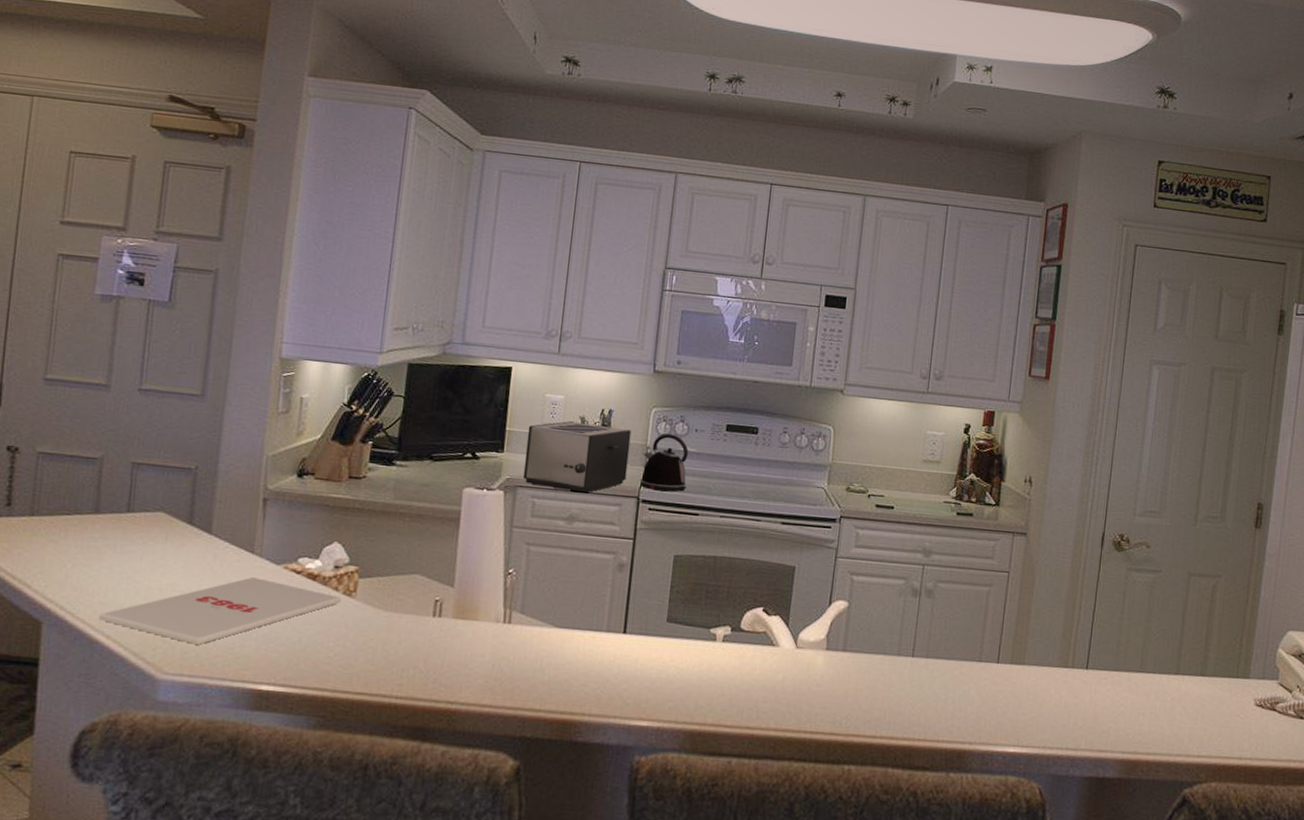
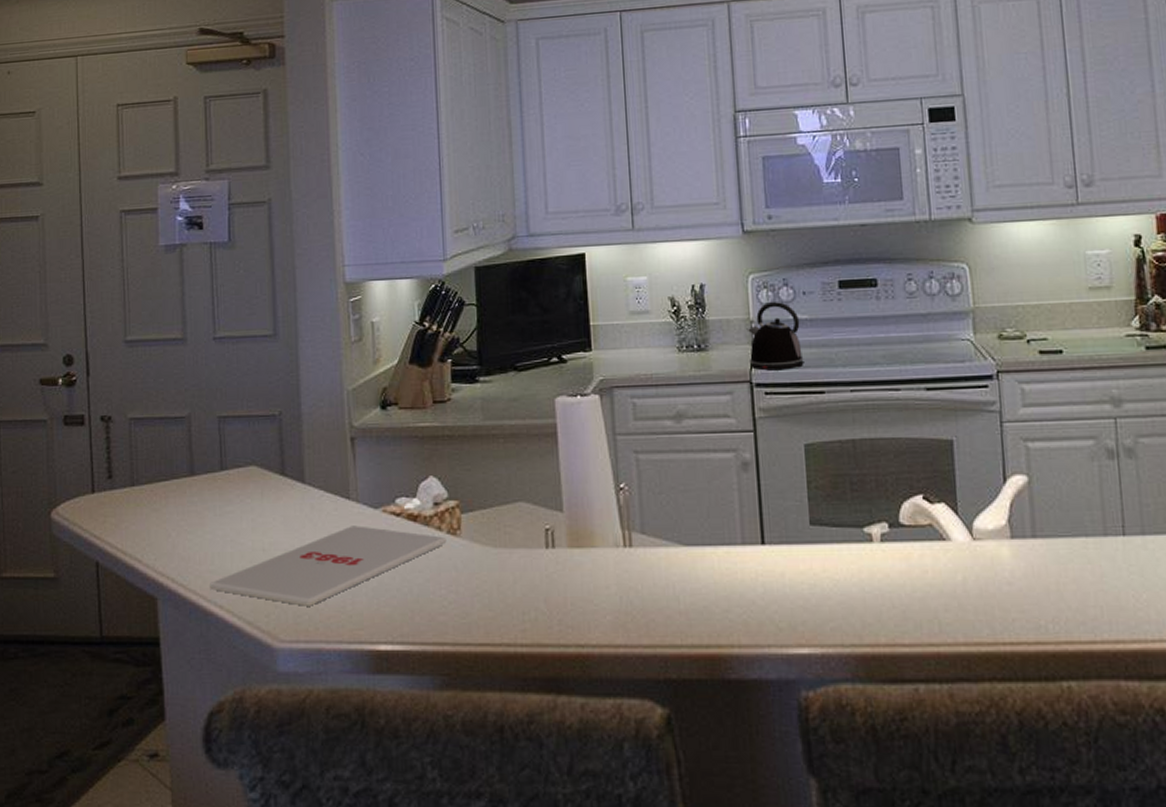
toaster: present [522,420,632,493] -> none [614,303,733,385]

